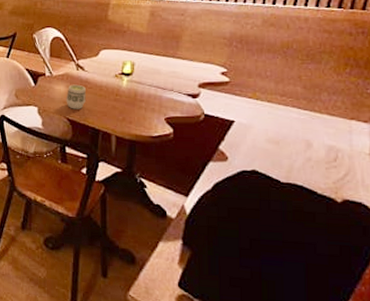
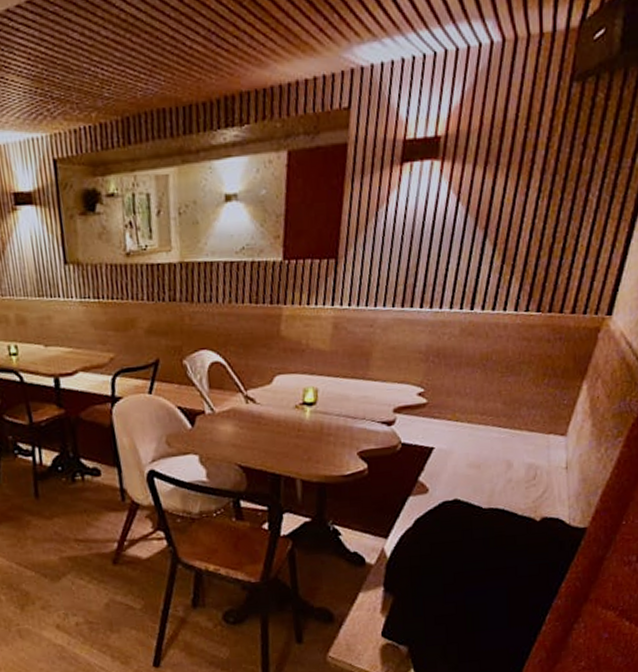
cup: present [66,84,86,109] -> none [235,421,261,453]

